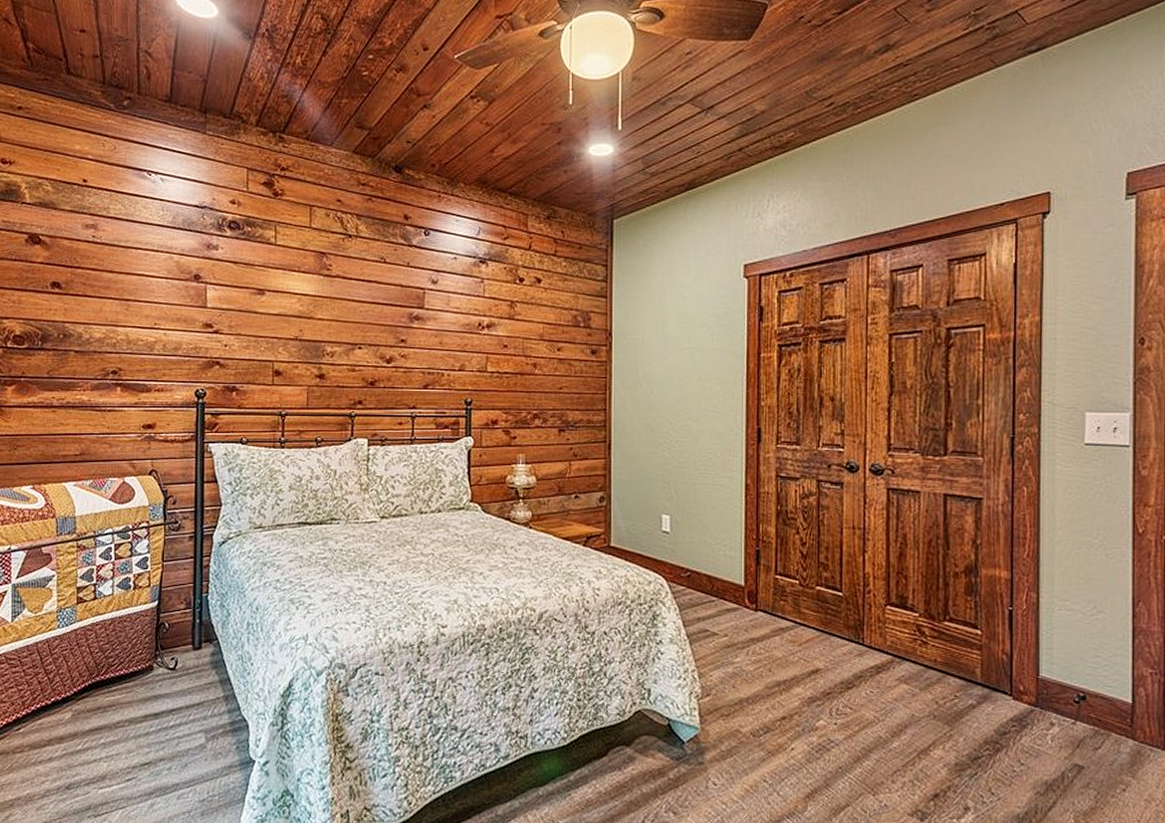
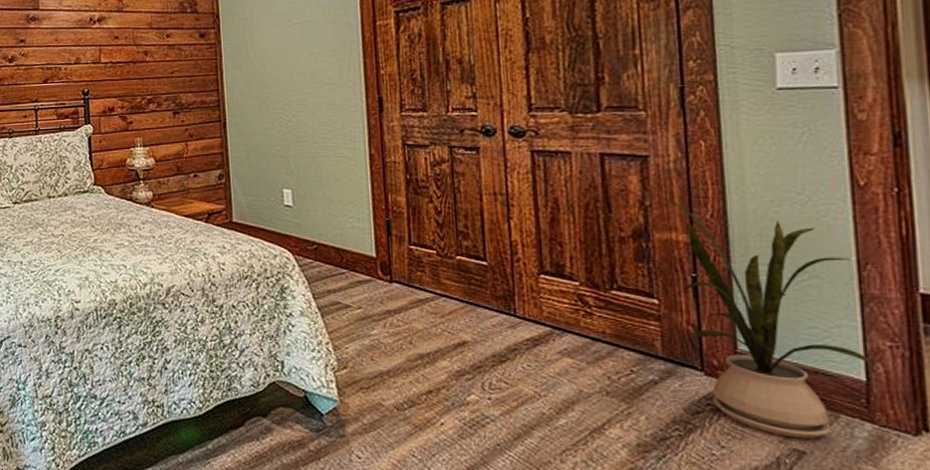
house plant: none [979,533,1142,755] -> present [647,194,880,439]

